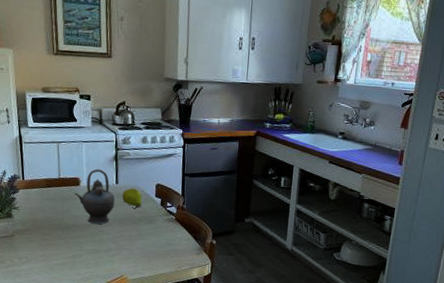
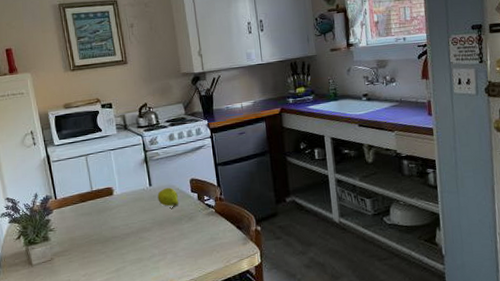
teapot: present [74,168,115,224] -> none [109,174,152,232]

